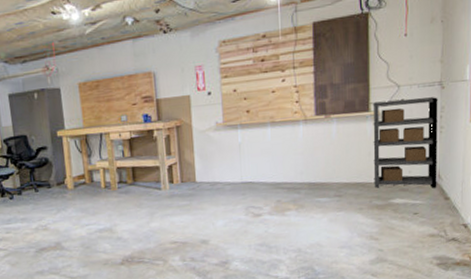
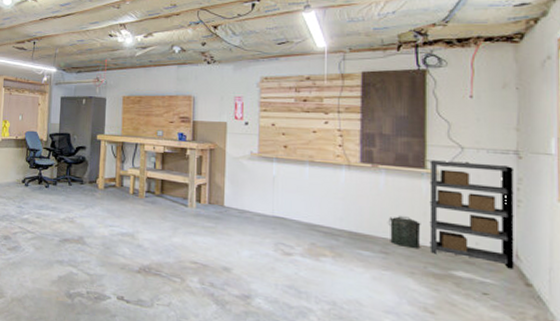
canister: none [339,159,367,188] -> present [387,216,421,249]

